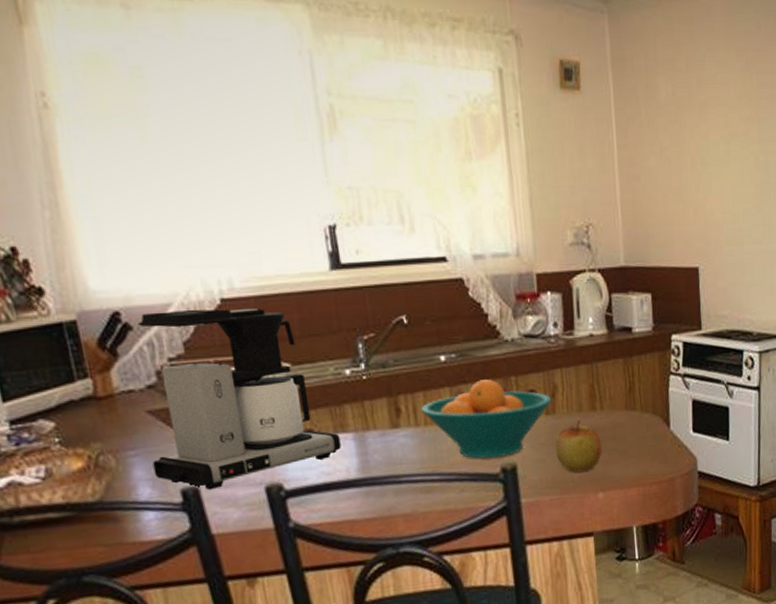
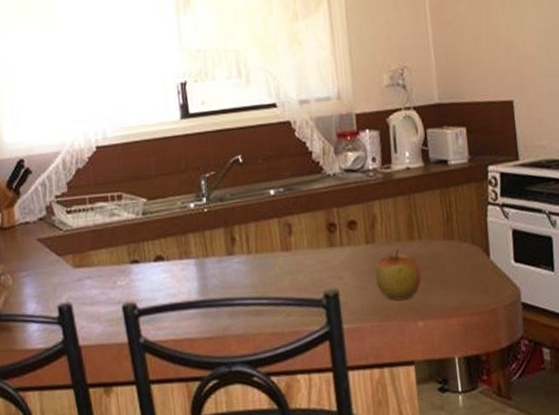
coffee maker: present [137,307,341,490] -> none [35,152,185,307]
fruit bowl: present [421,379,552,460] -> none [252,211,372,286]

